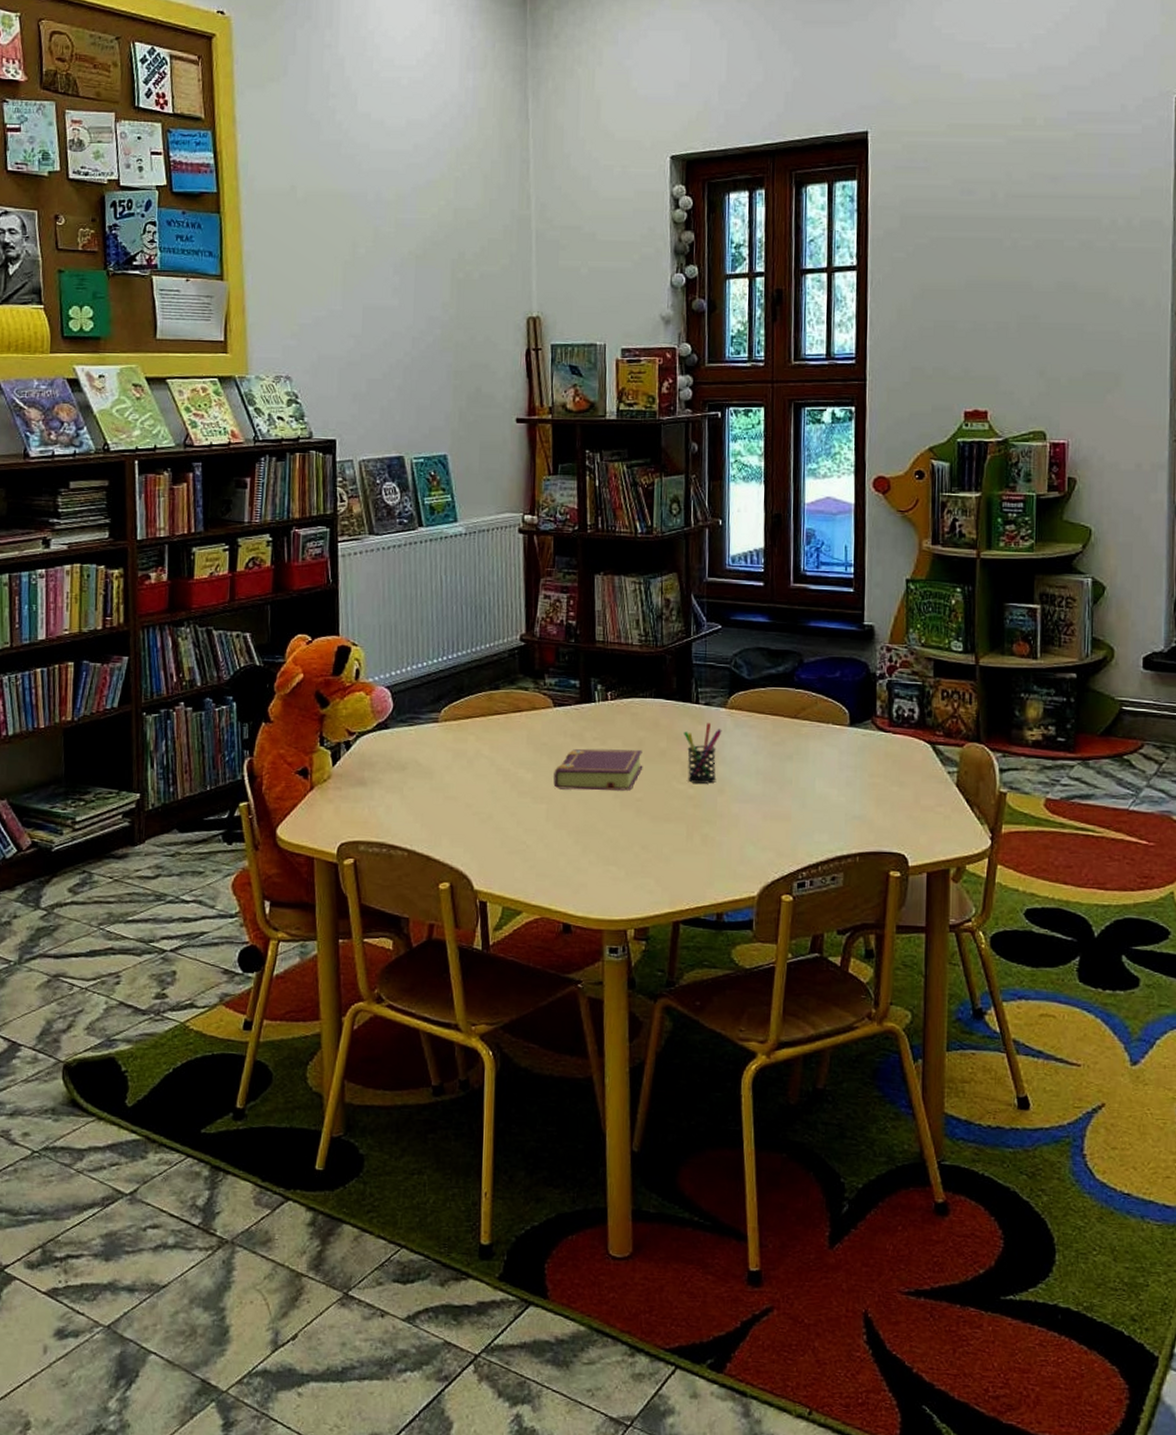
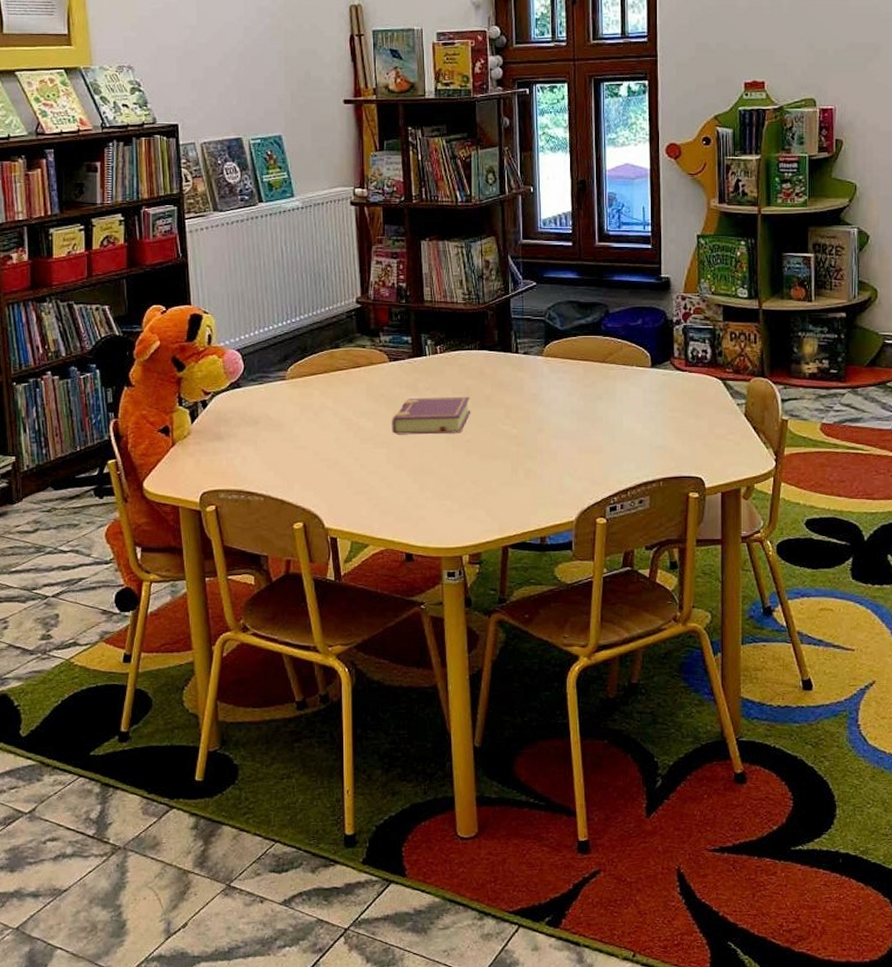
pen holder: present [684,723,722,784] -> none [506,370,540,424]

